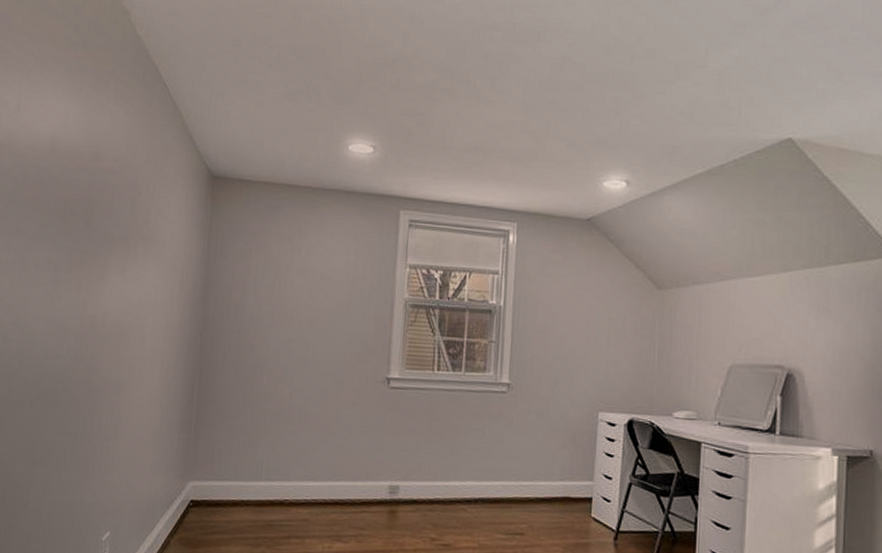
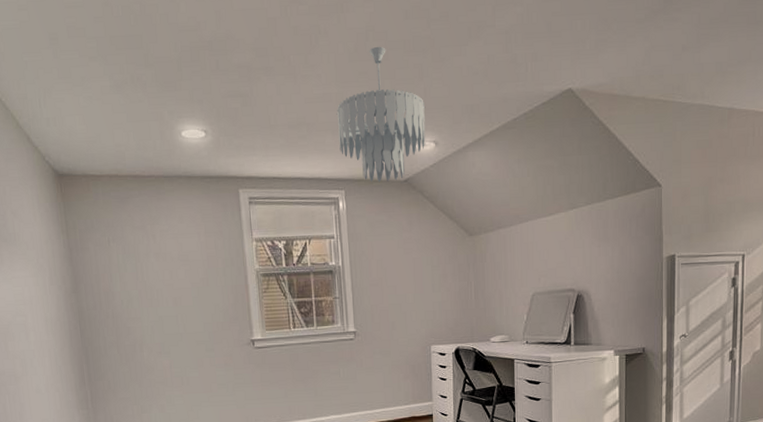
ceiling light fixture: none [517,77,620,219] -> present [336,46,426,183]

